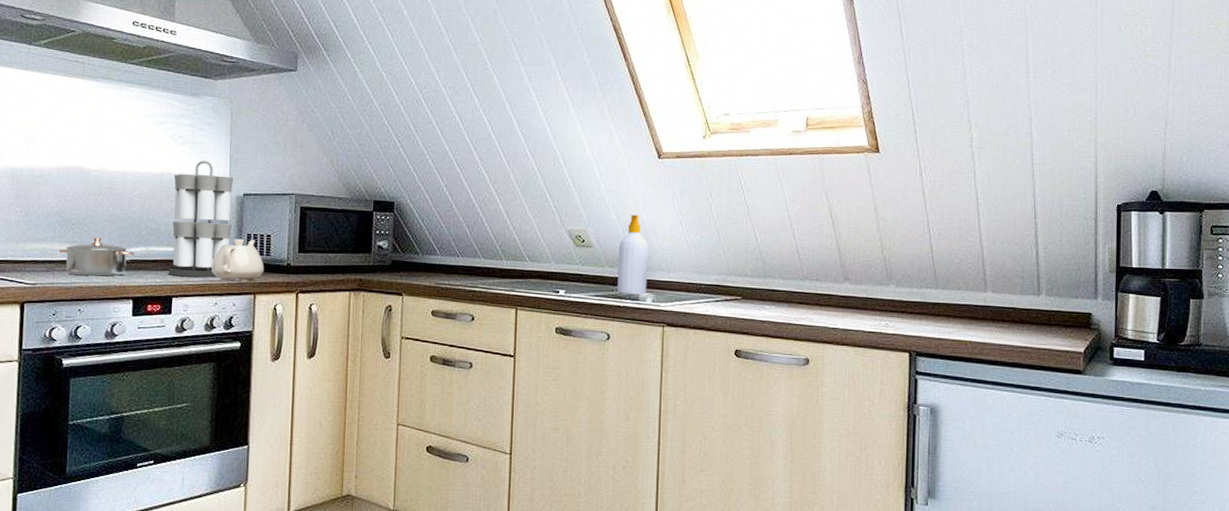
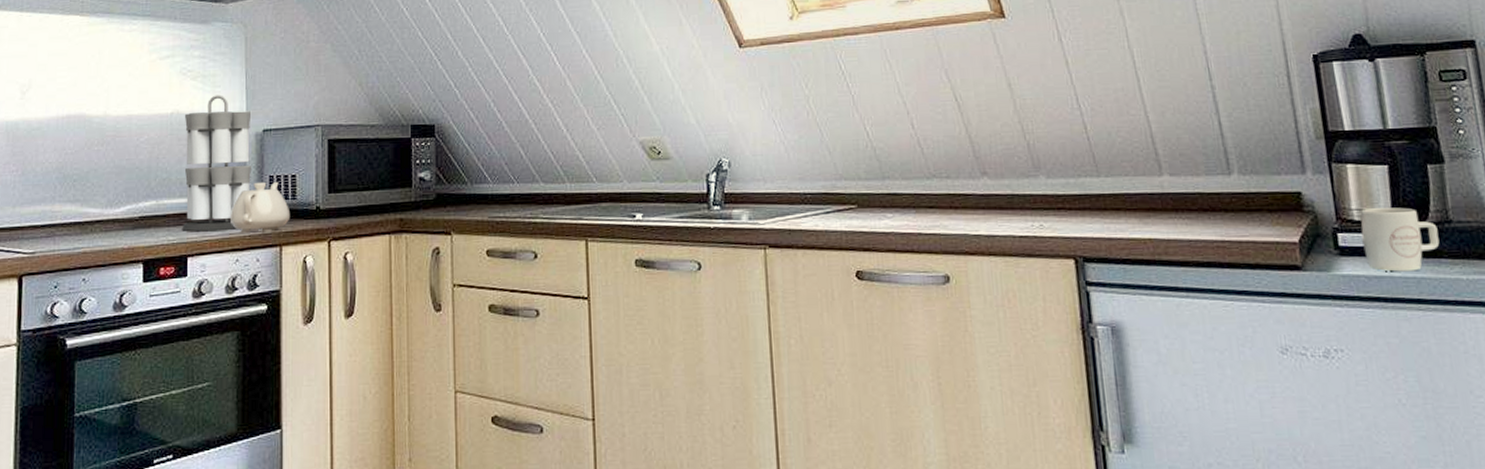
cooking pot: present [58,237,135,276] -> none [59,193,144,239]
soap bottle: present [617,214,649,295] -> none [702,116,741,213]
mug: none [1132,330,1190,381] -> present [1360,207,1440,272]

